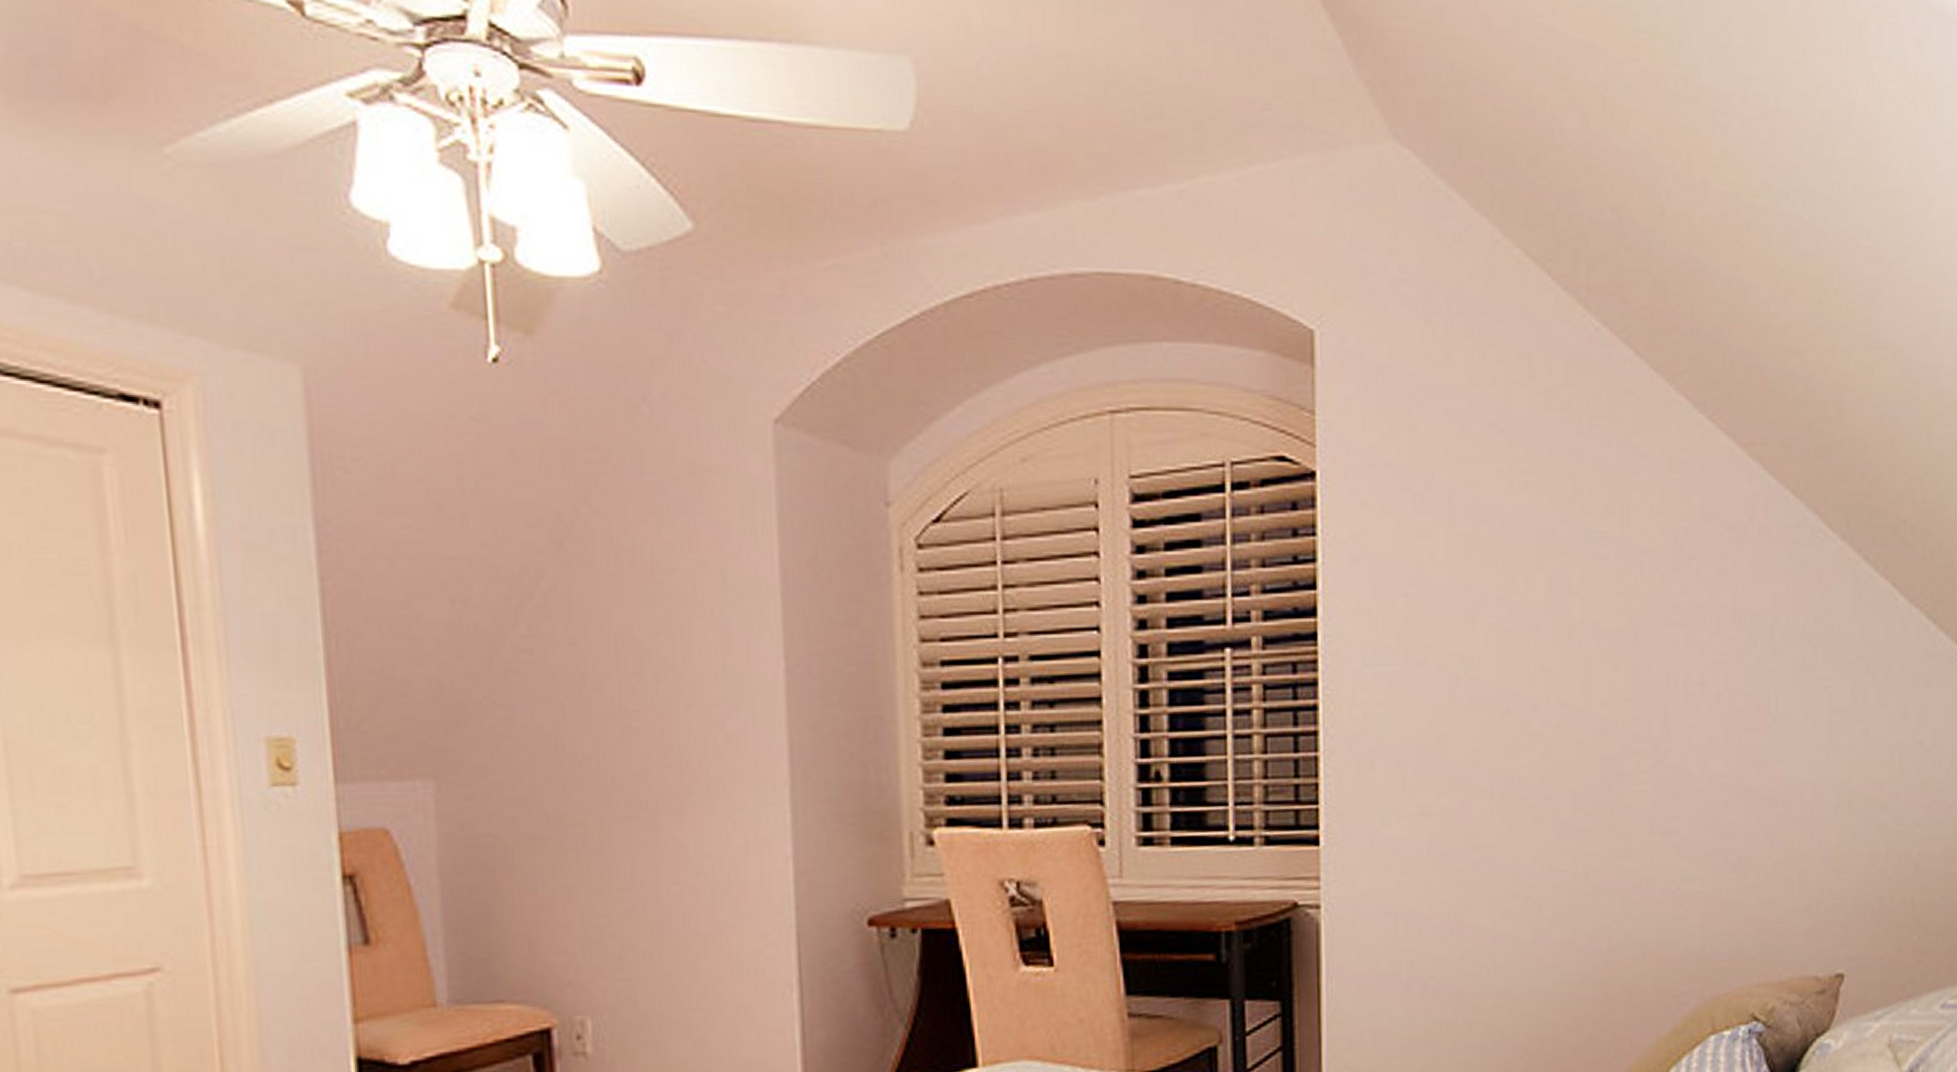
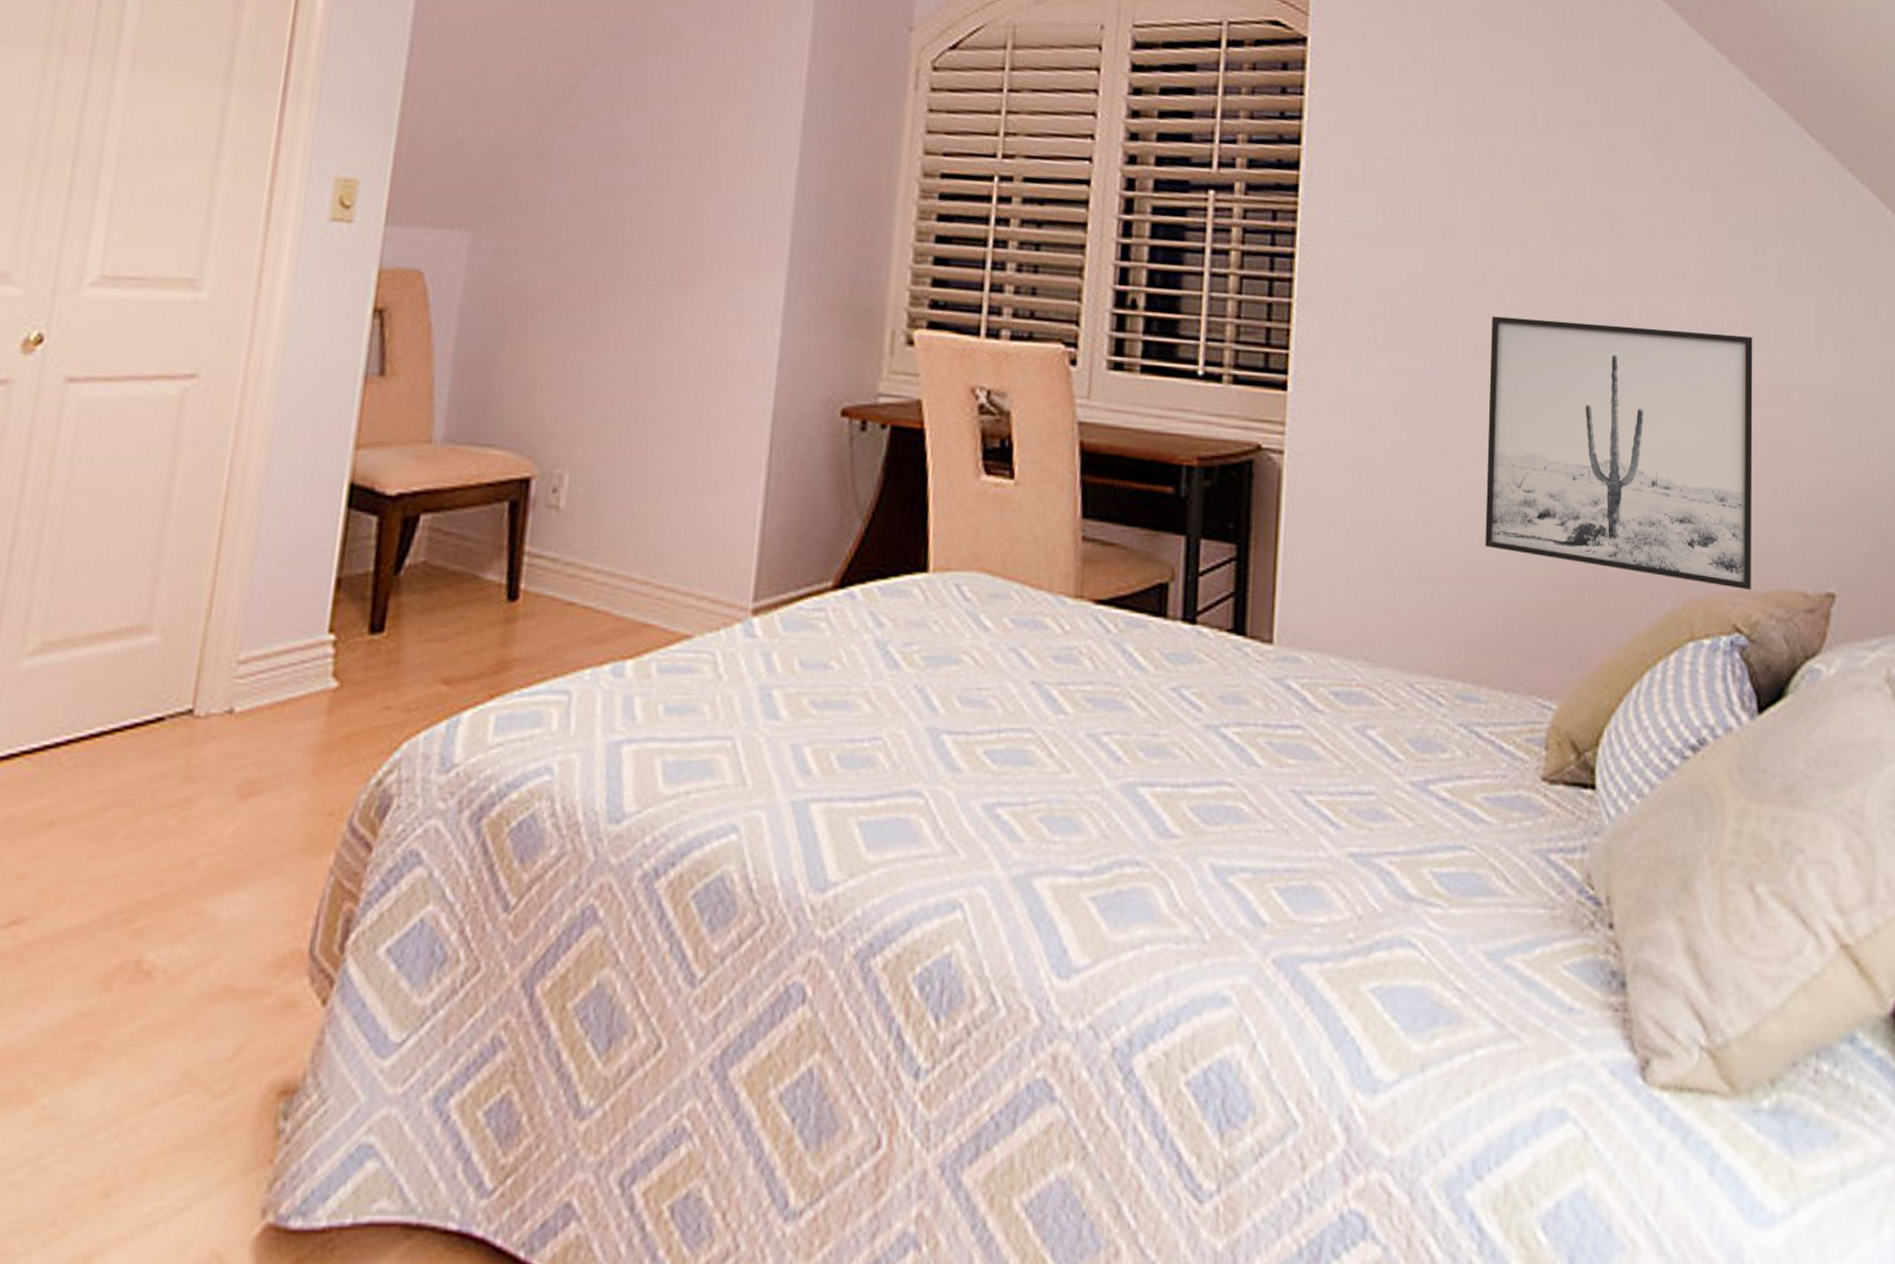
wall art: none [1517,739,1770,981] -> present [1485,316,1753,590]

